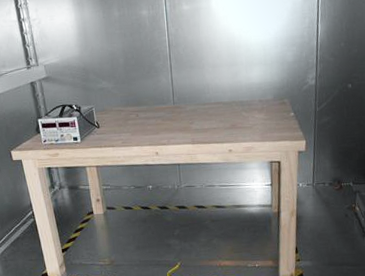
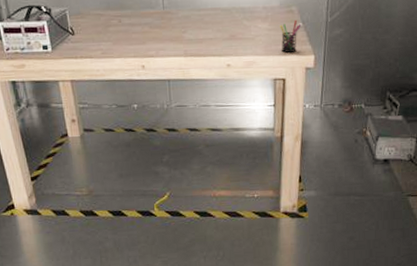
pen holder: none [274,110,293,139] -> present [280,20,302,53]

